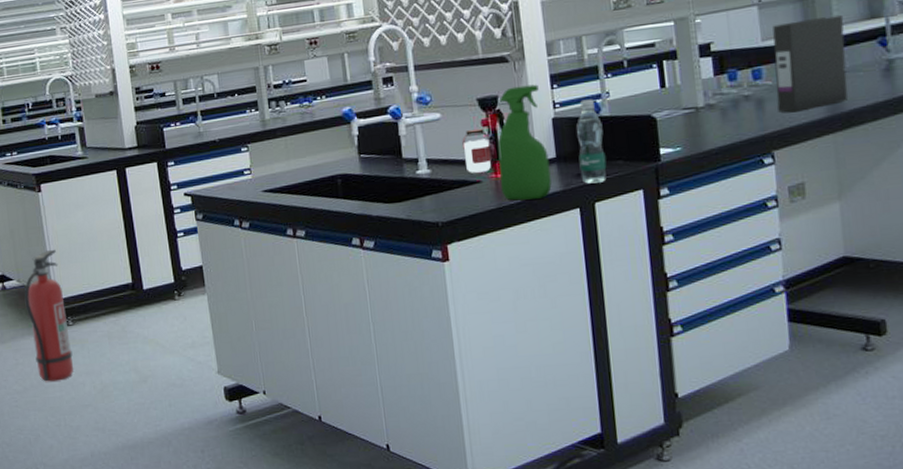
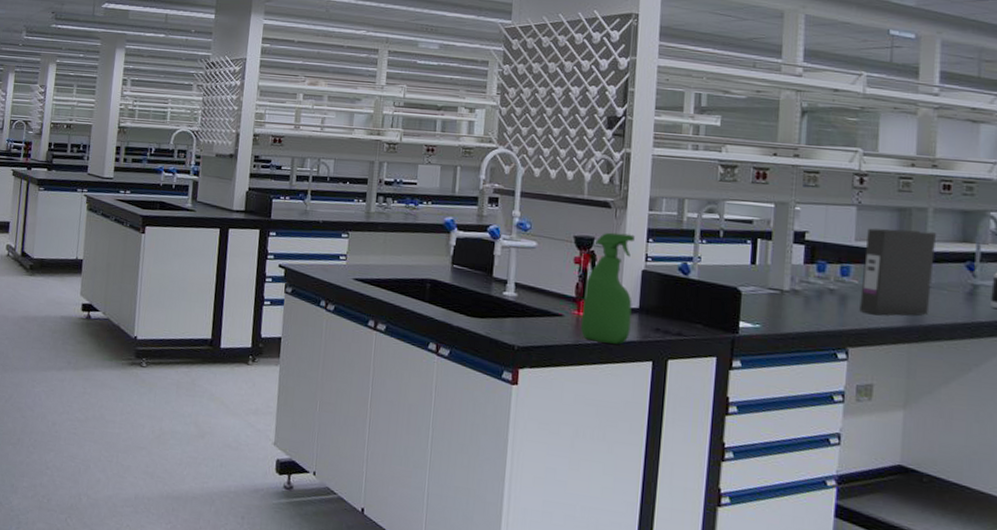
fire extinguisher: present [24,249,74,382] -> none [102,290,146,418]
jar: present [462,128,492,173] -> none [551,263,580,307]
bottle: present [576,99,608,184] -> none [659,259,689,342]

